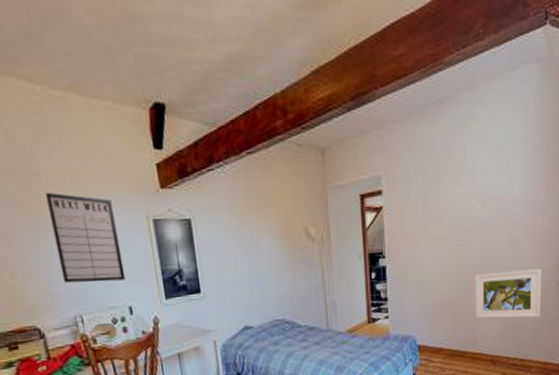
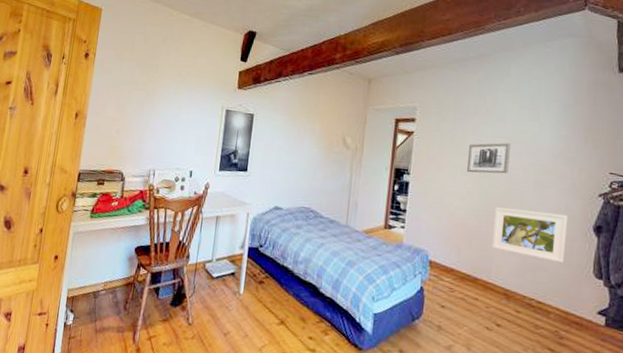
writing board: present [45,192,126,283] -> none [150,79,200,150]
wall art: none [443,202,483,243] -> present [467,143,511,174]

